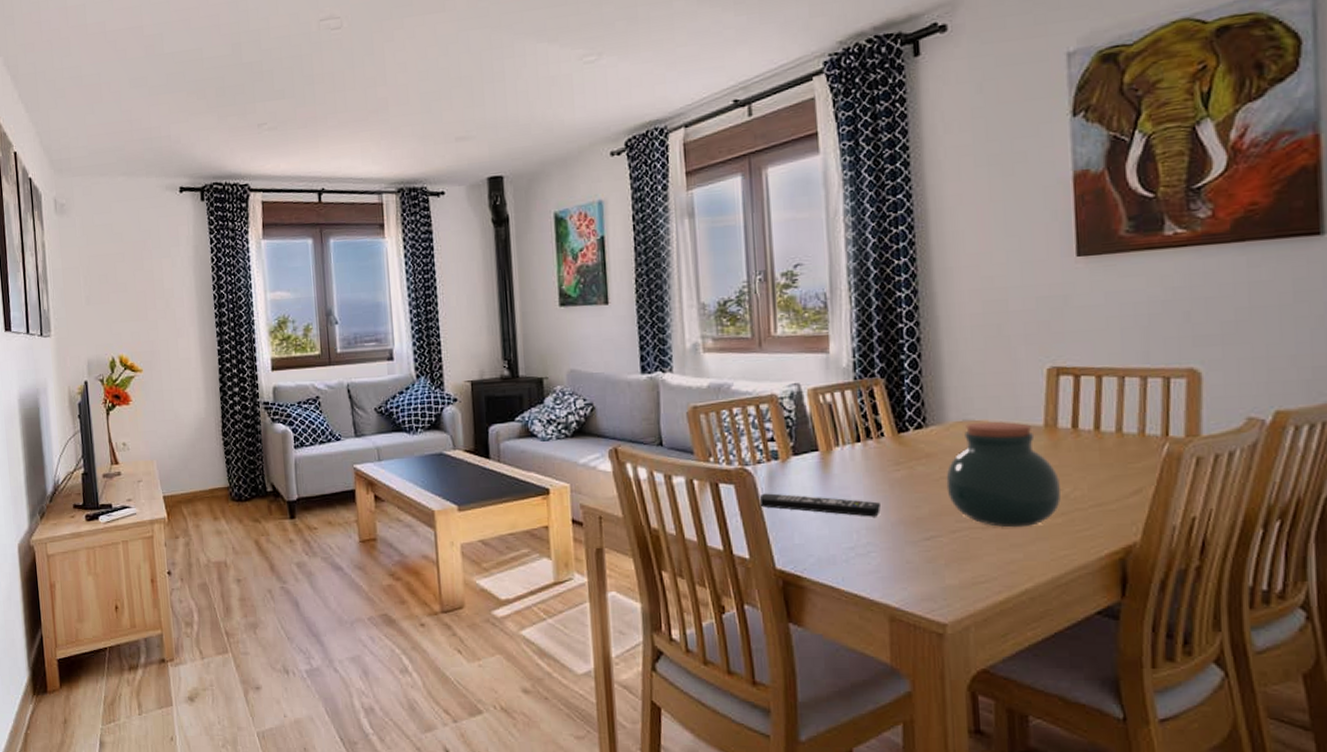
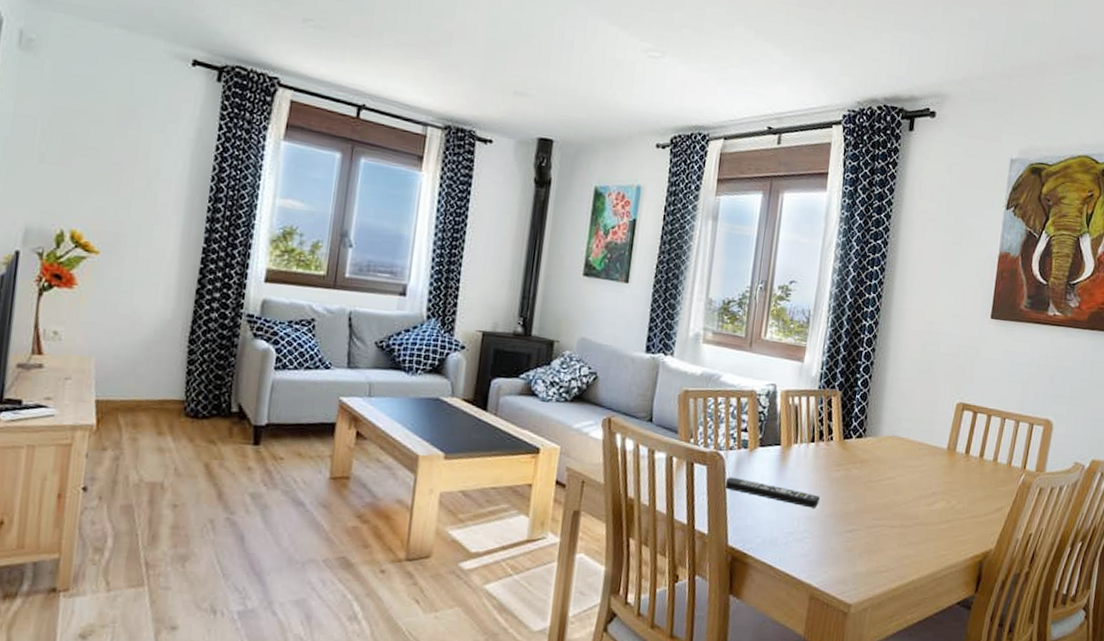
jar: present [946,421,1061,528] -> none [870,439,950,529]

